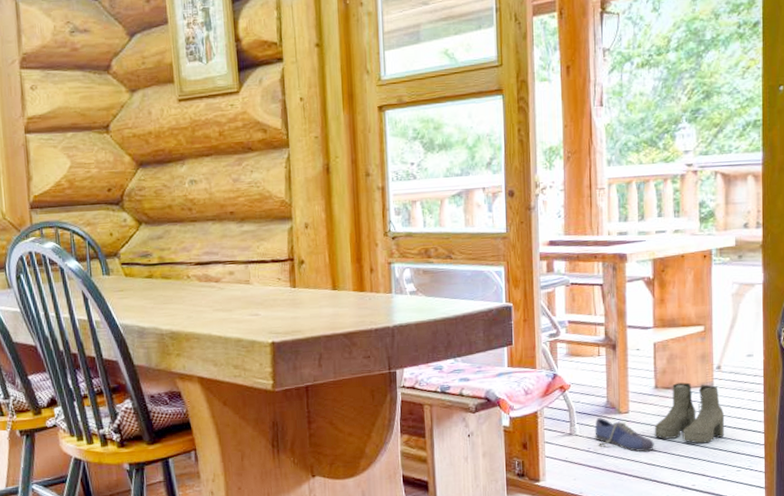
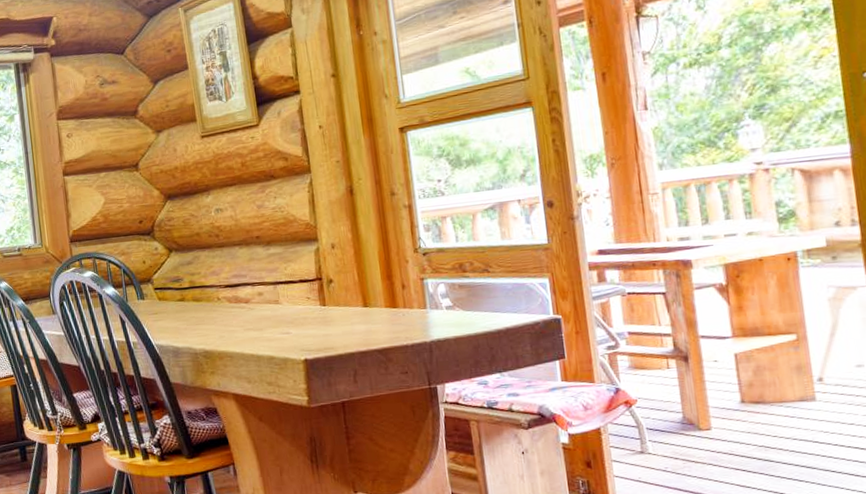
shoe: present [594,418,654,452] -> none [670,435,747,472]
boots: present [654,382,725,444] -> none [744,396,836,464]

